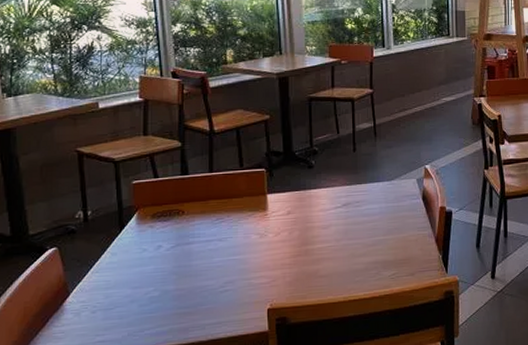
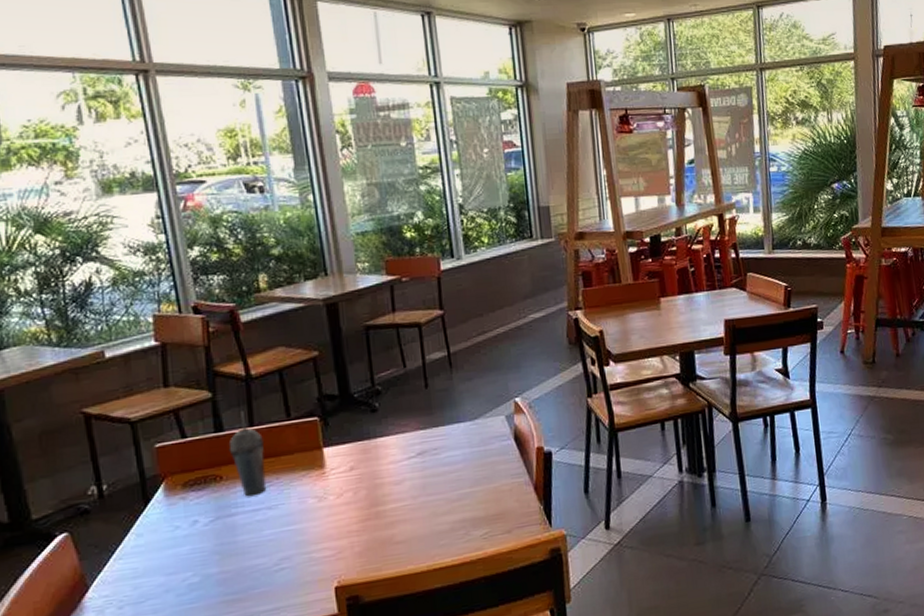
beverage cup: none [191,158,221,230] -> present [228,410,267,497]

